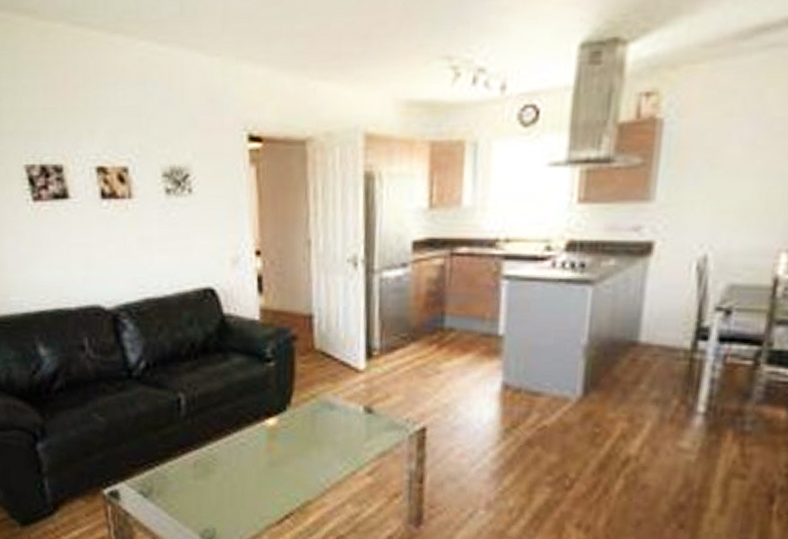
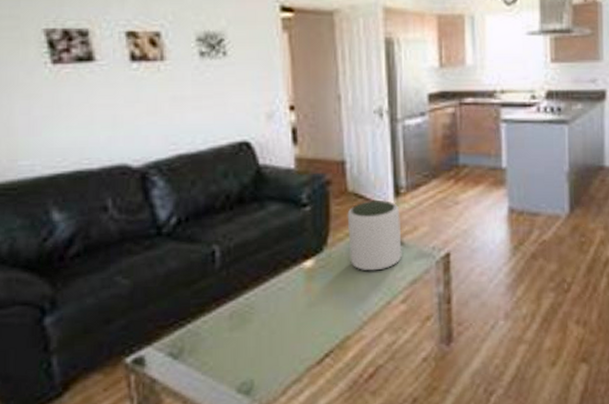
plant pot: none [312,361,372,438] -> present [347,200,402,271]

